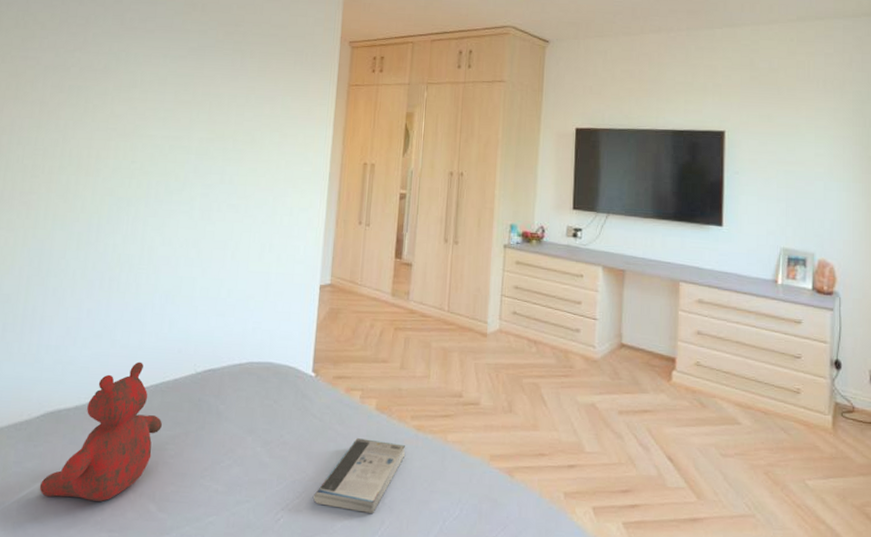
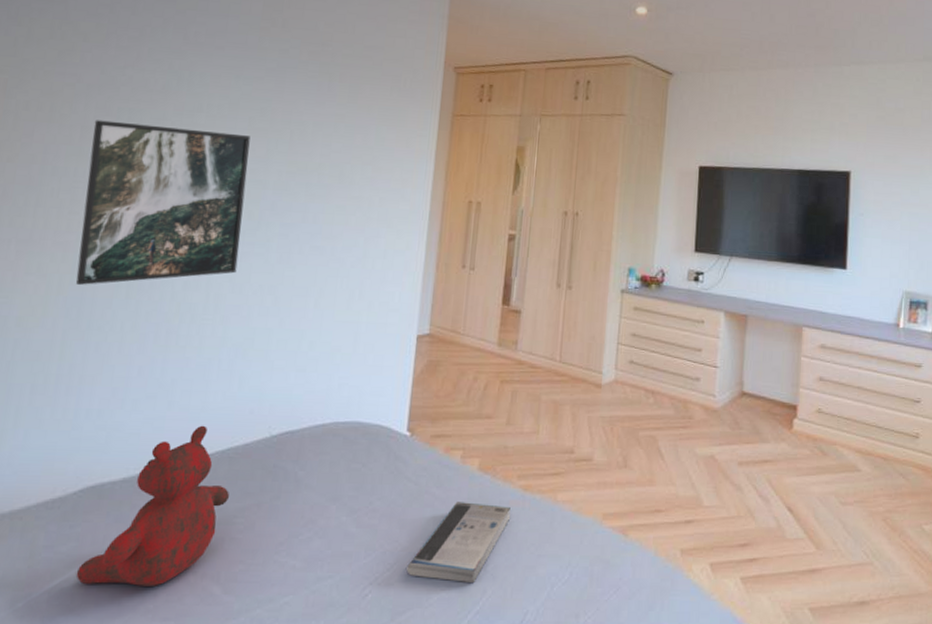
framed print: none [37,96,176,238] -> present [75,120,251,285]

